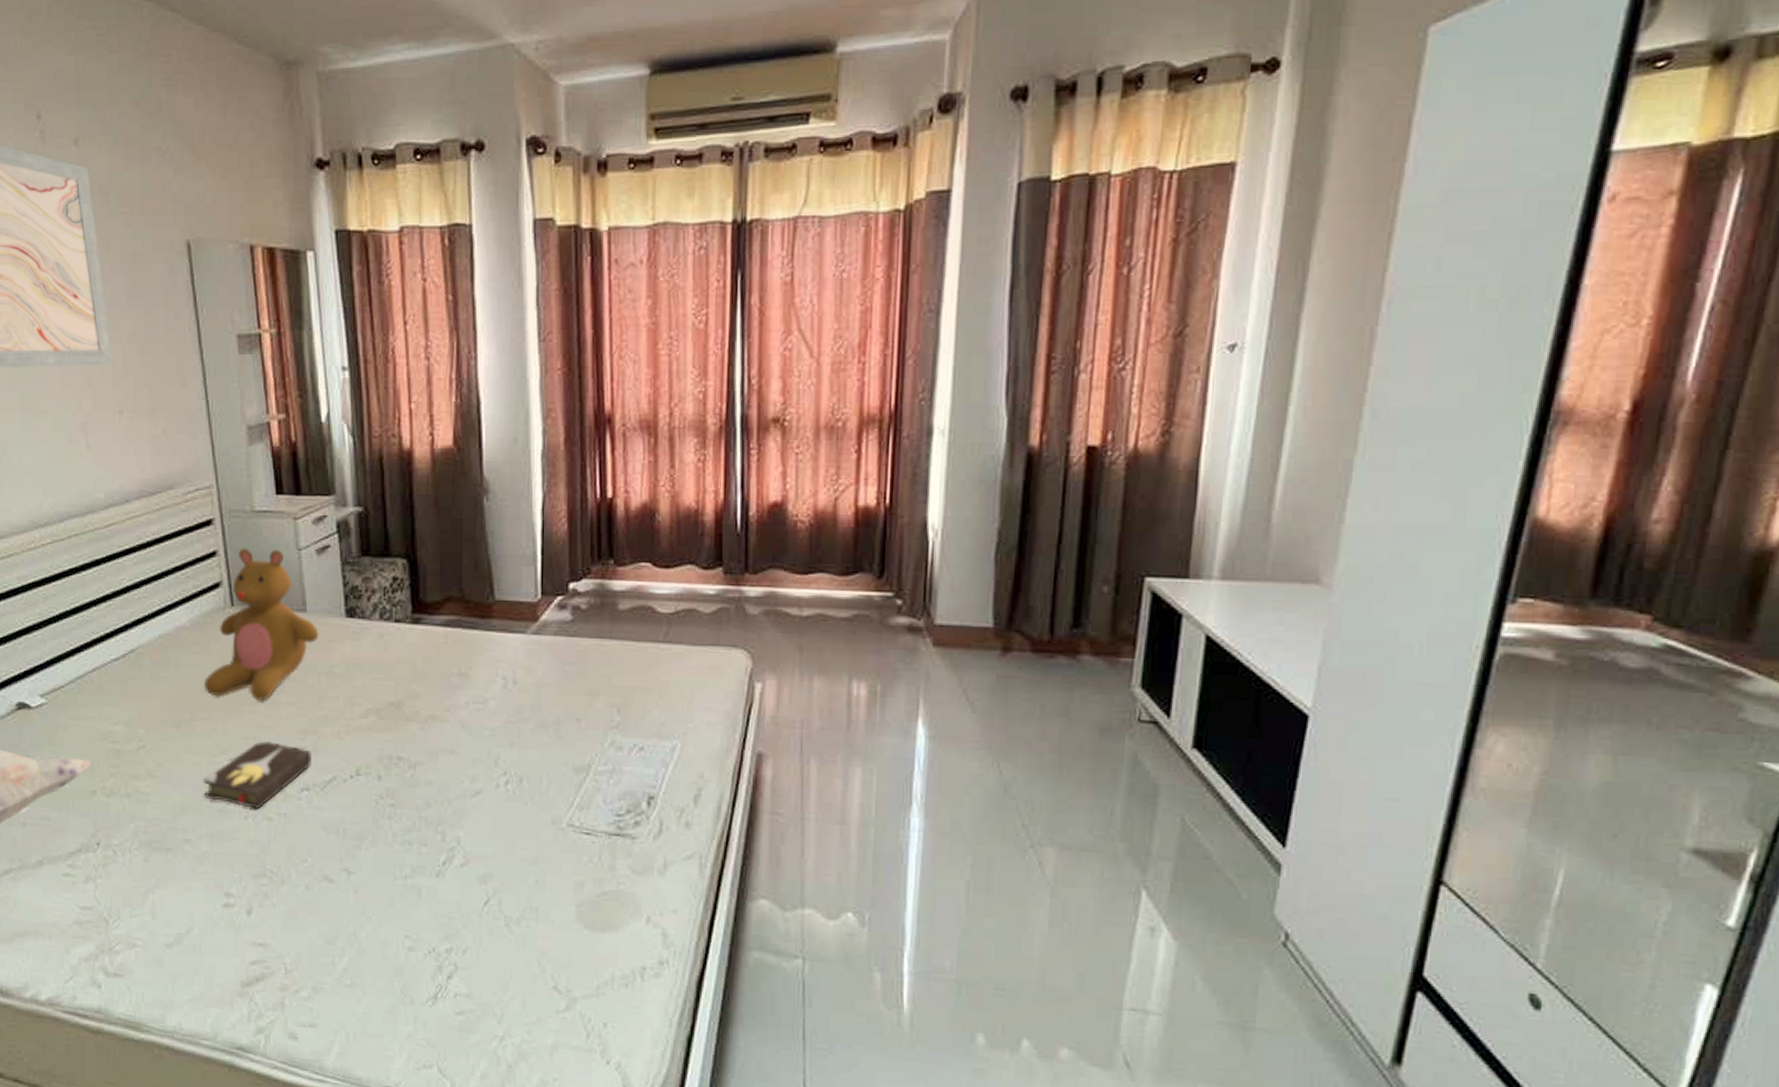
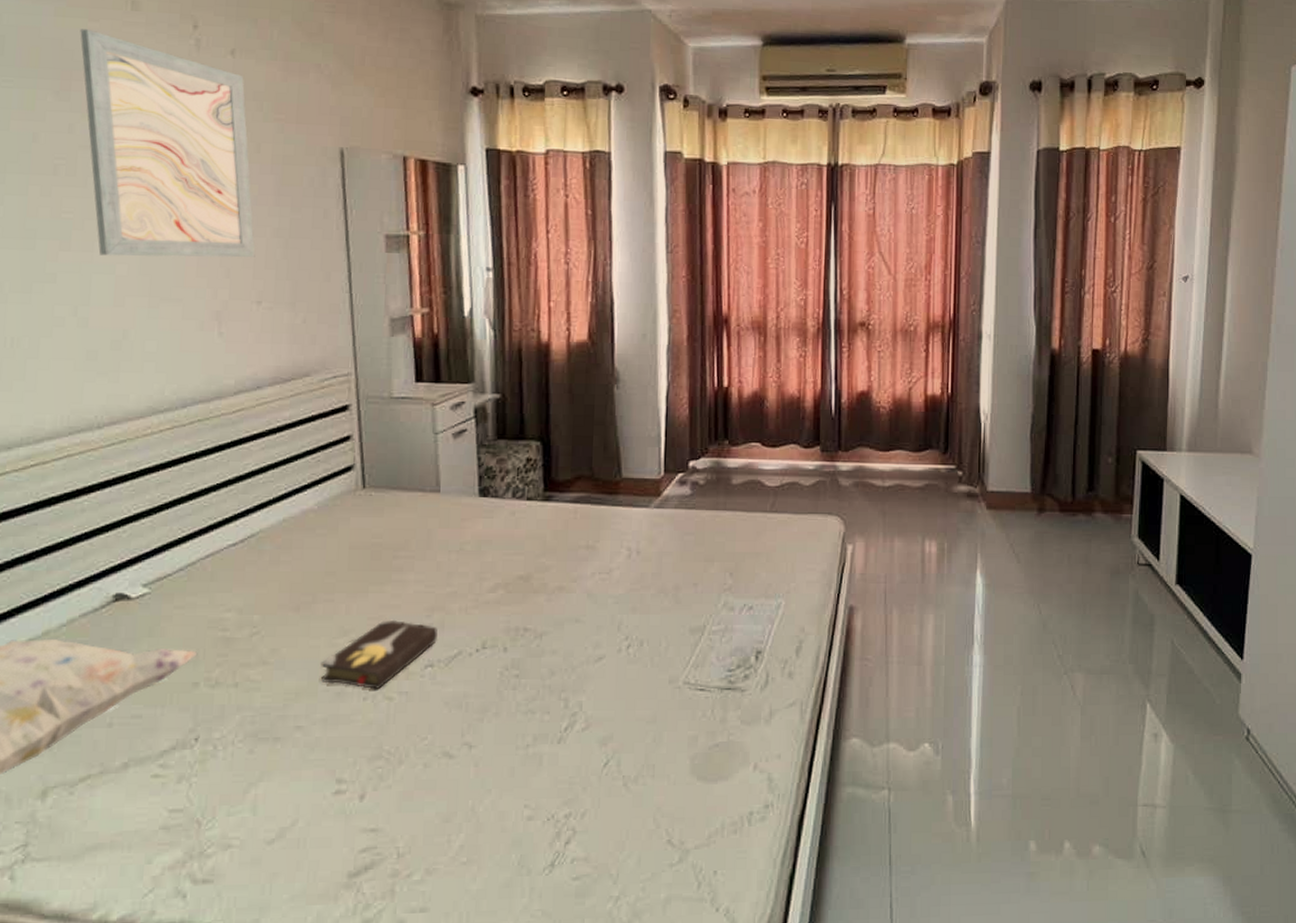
teddy bear: present [205,547,319,700] -> none [329,432,452,580]

